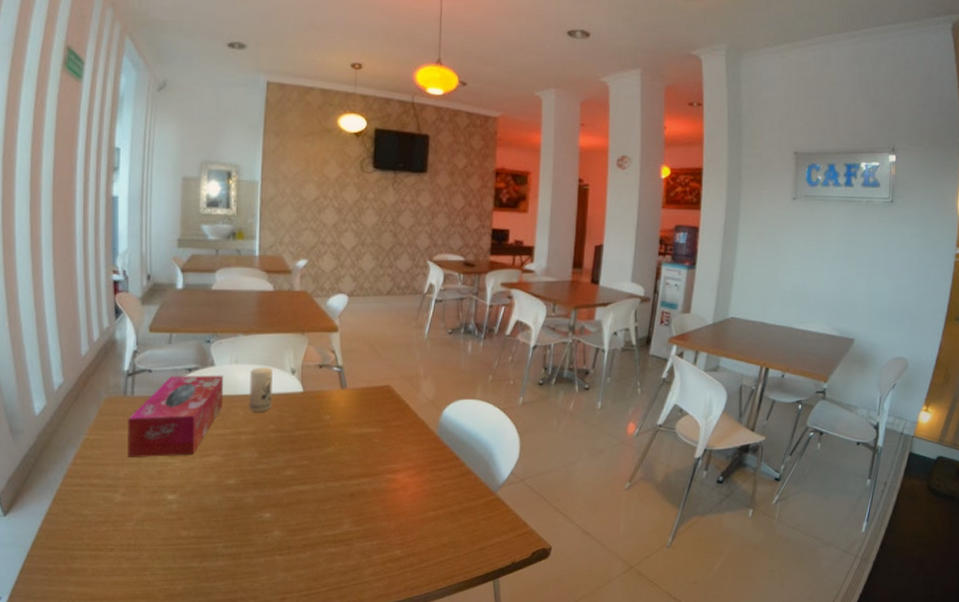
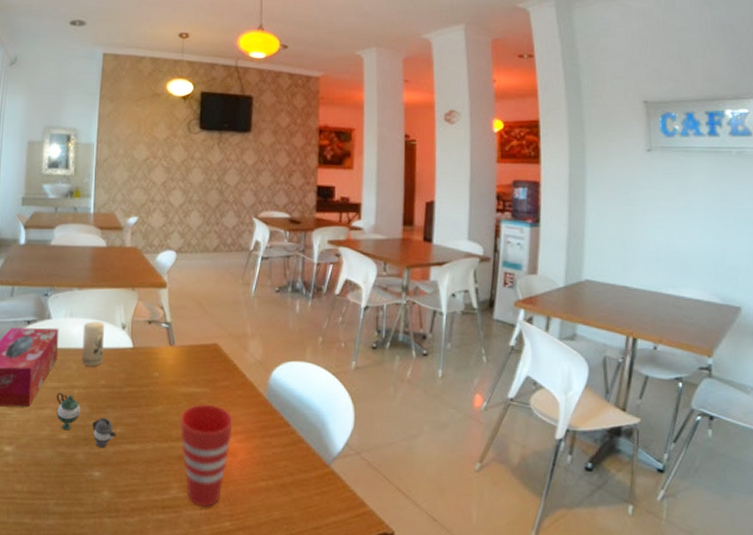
teapot: none [222,439,287,490] -> present [56,392,116,447]
cup: none [351,443,405,538] -> present [179,403,233,507]

